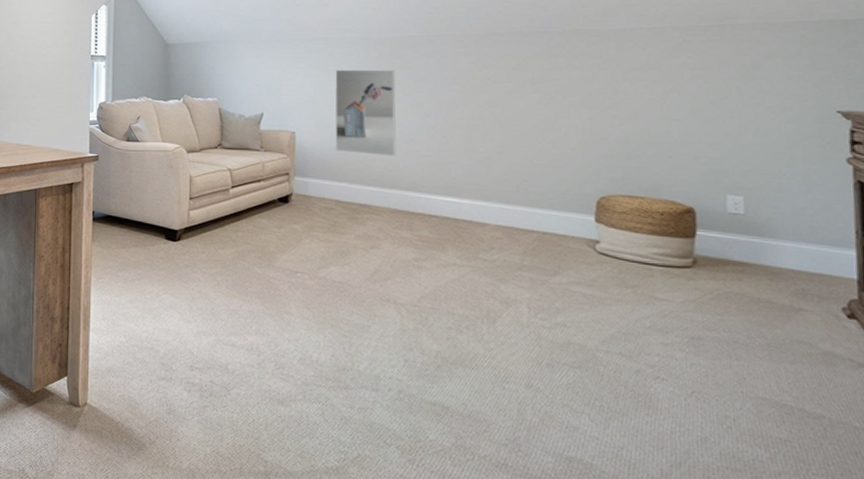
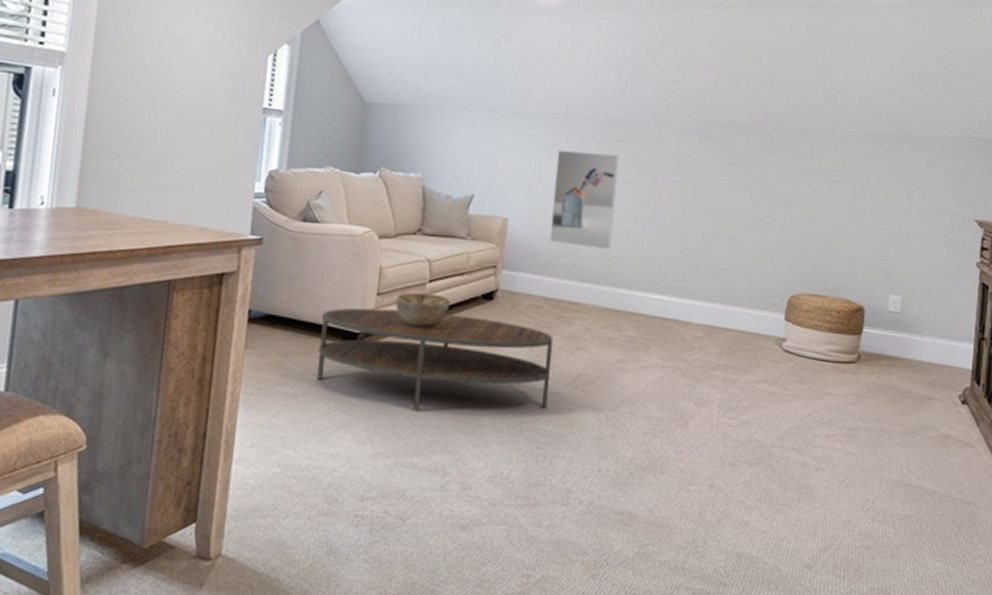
coffee table: none [147,209,349,300] -> present [316,307,553,411]
decorative bowl: none [205,197,251,226] -> present [395,292,451,327]

